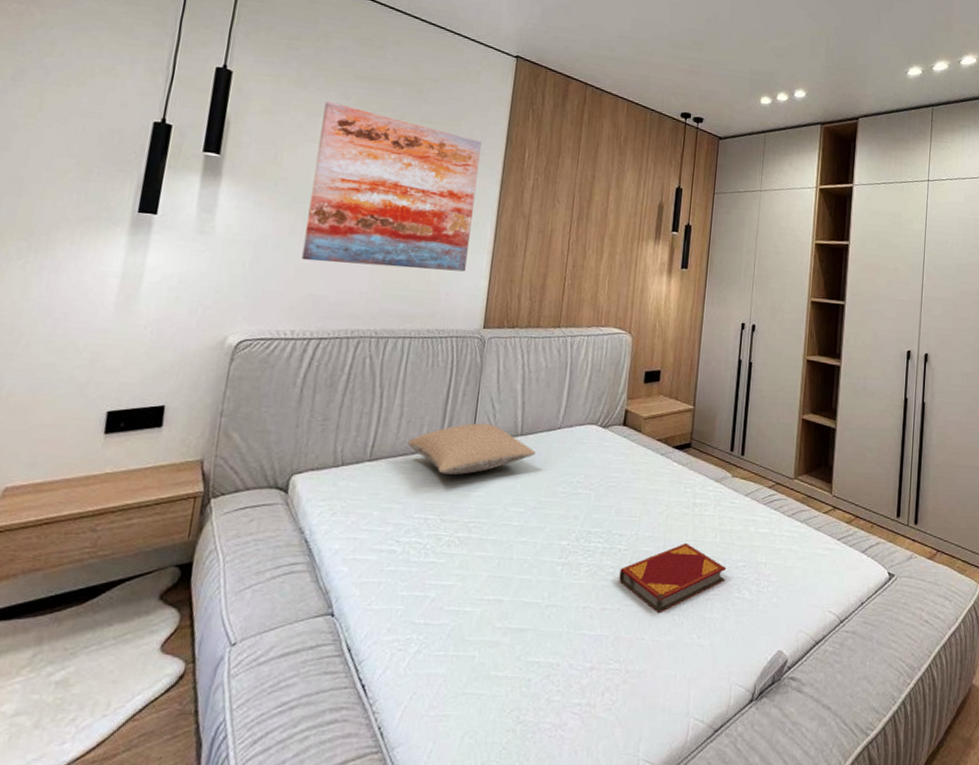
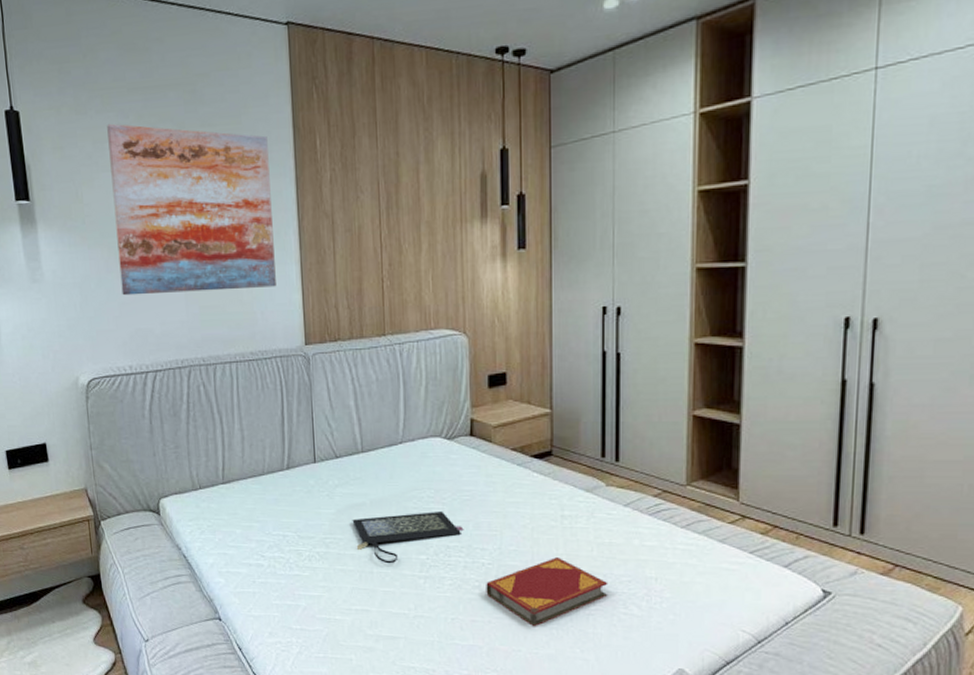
pillow: present [408,423,535,475] -> none [254,443,379,494]
clutch bag: none [499,496,607,550] -> present [352,510,464,564]

